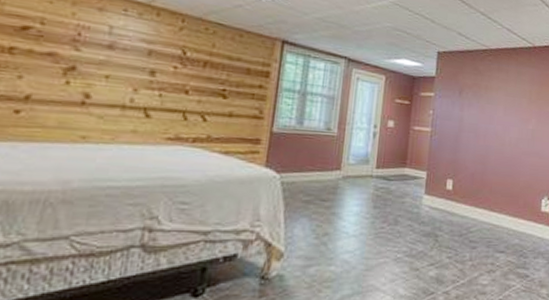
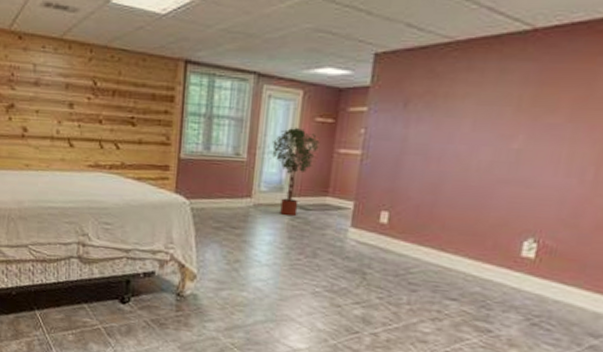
potted tree: none [360,106,399,187] -> present [273,127,320,217]

